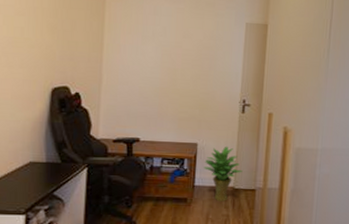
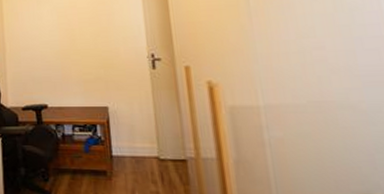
potted plant: present [203,146,243,201] -> none [119,108,166,175]

